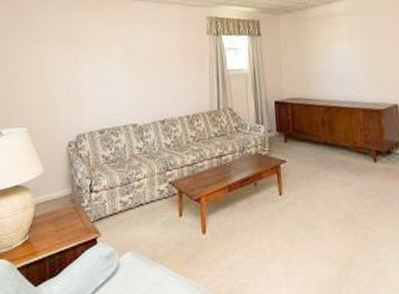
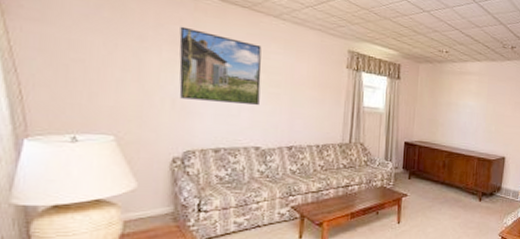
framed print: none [69,25,133,88] -> present [179,26,262,105]

